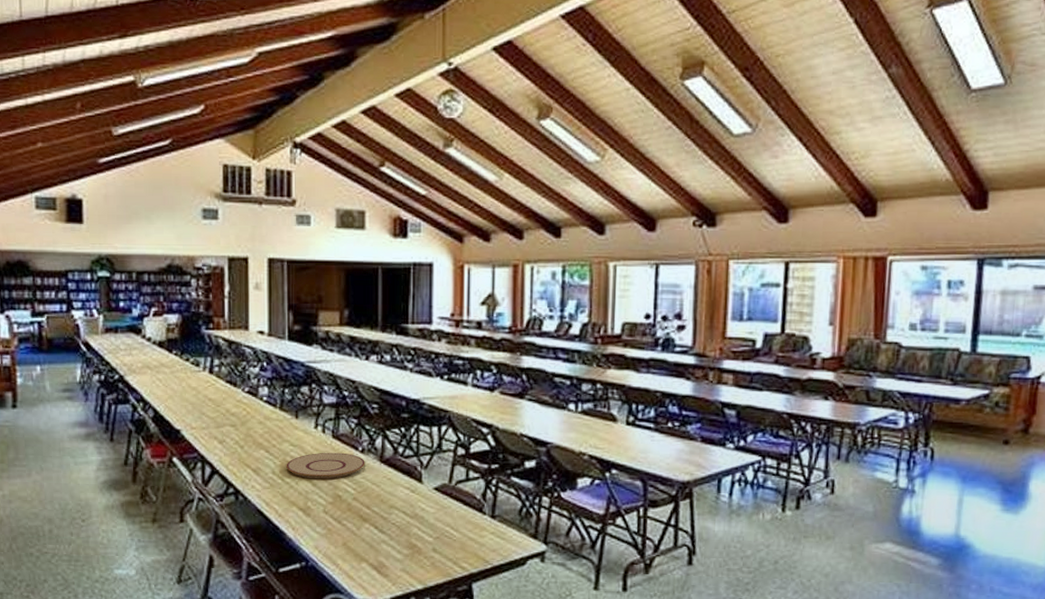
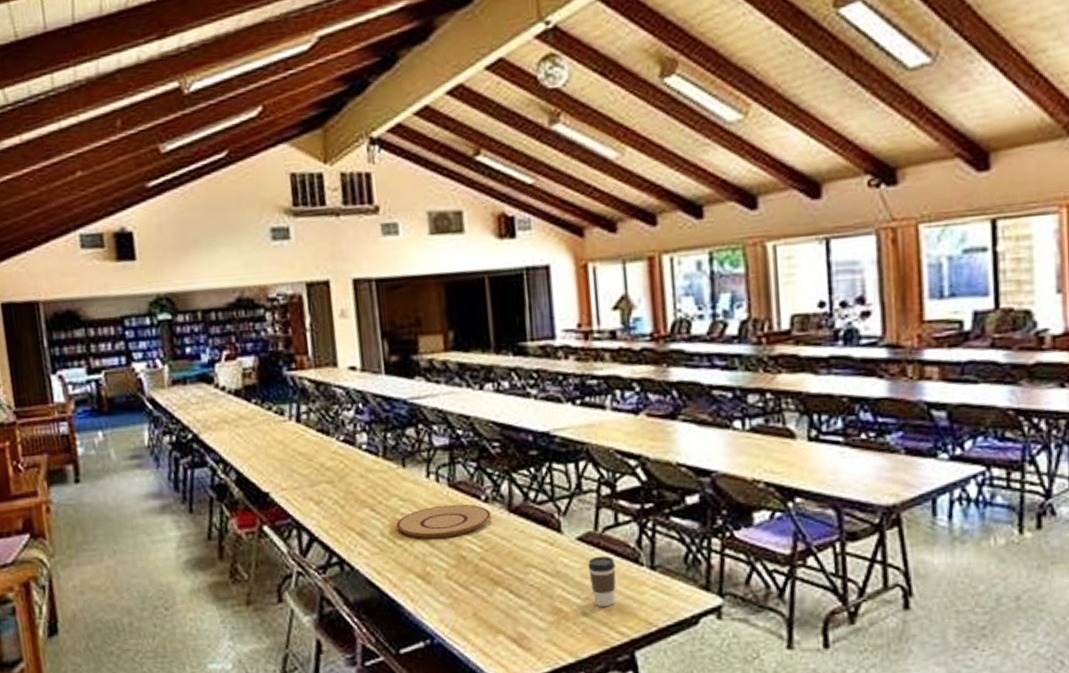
coffee cup: none [441,504,463,546] -> present [588,555,616,607]

